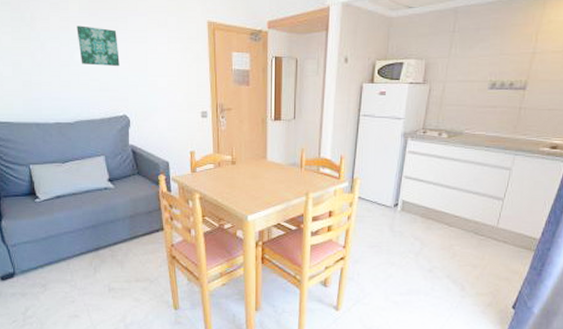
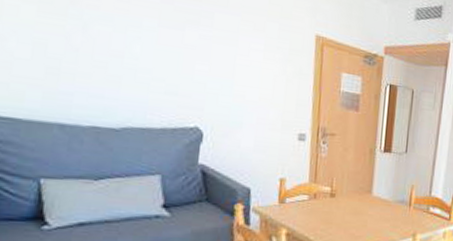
wall art: present [76,25,120,67] -> none [140,10,198,69]

